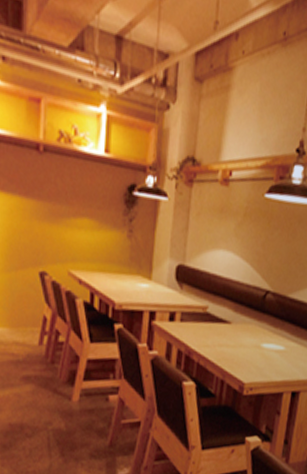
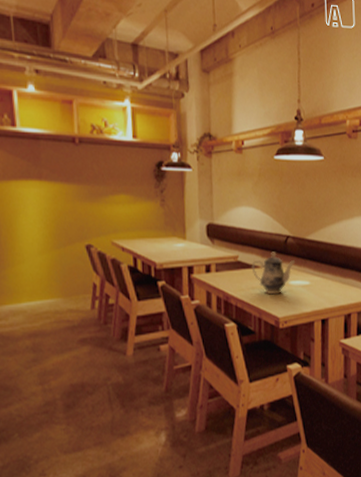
teapot: none [221,307,272,357] -> present [251,251,296,295]

